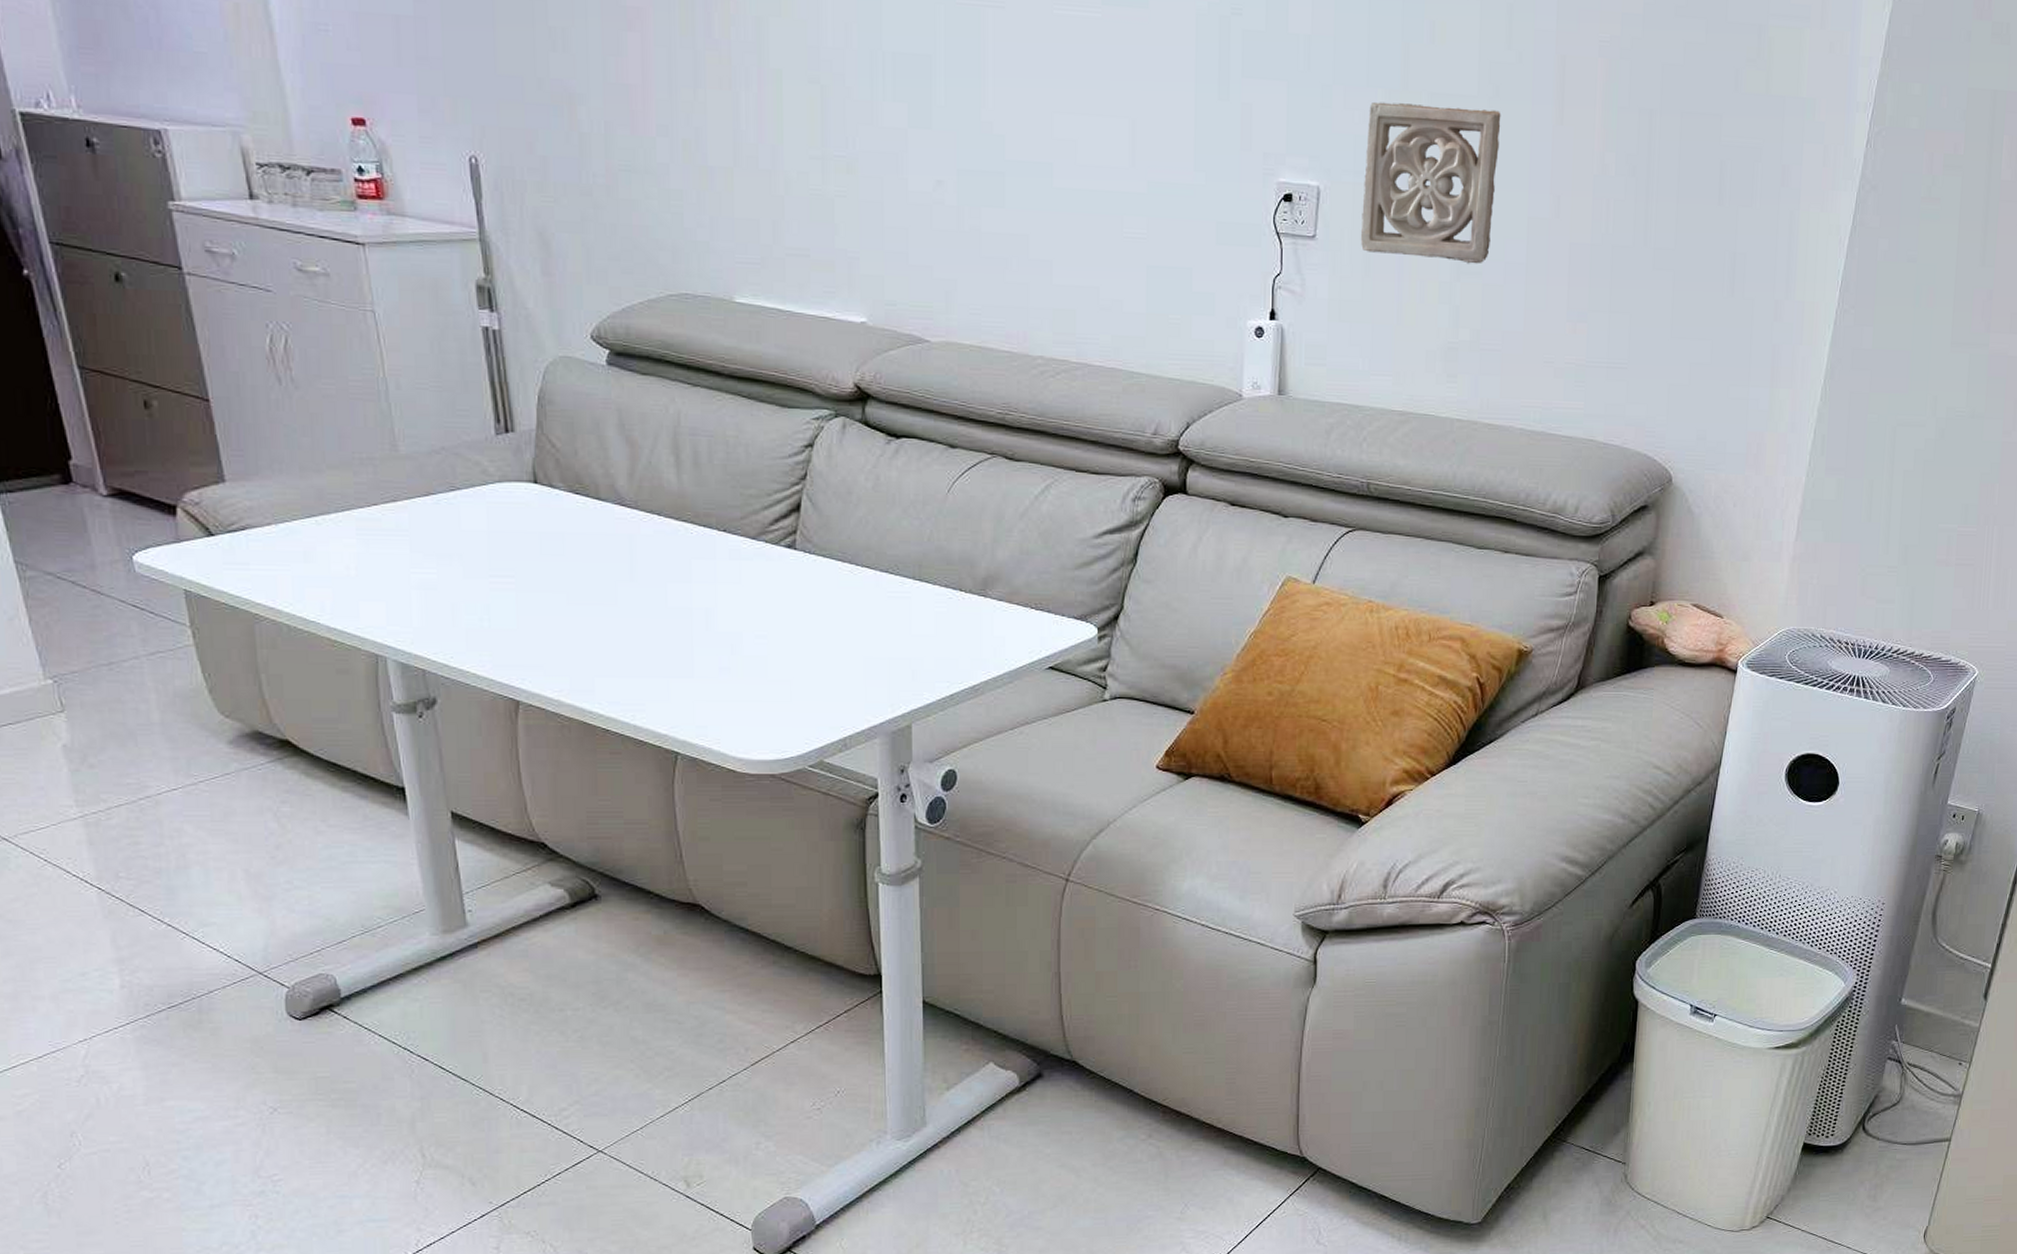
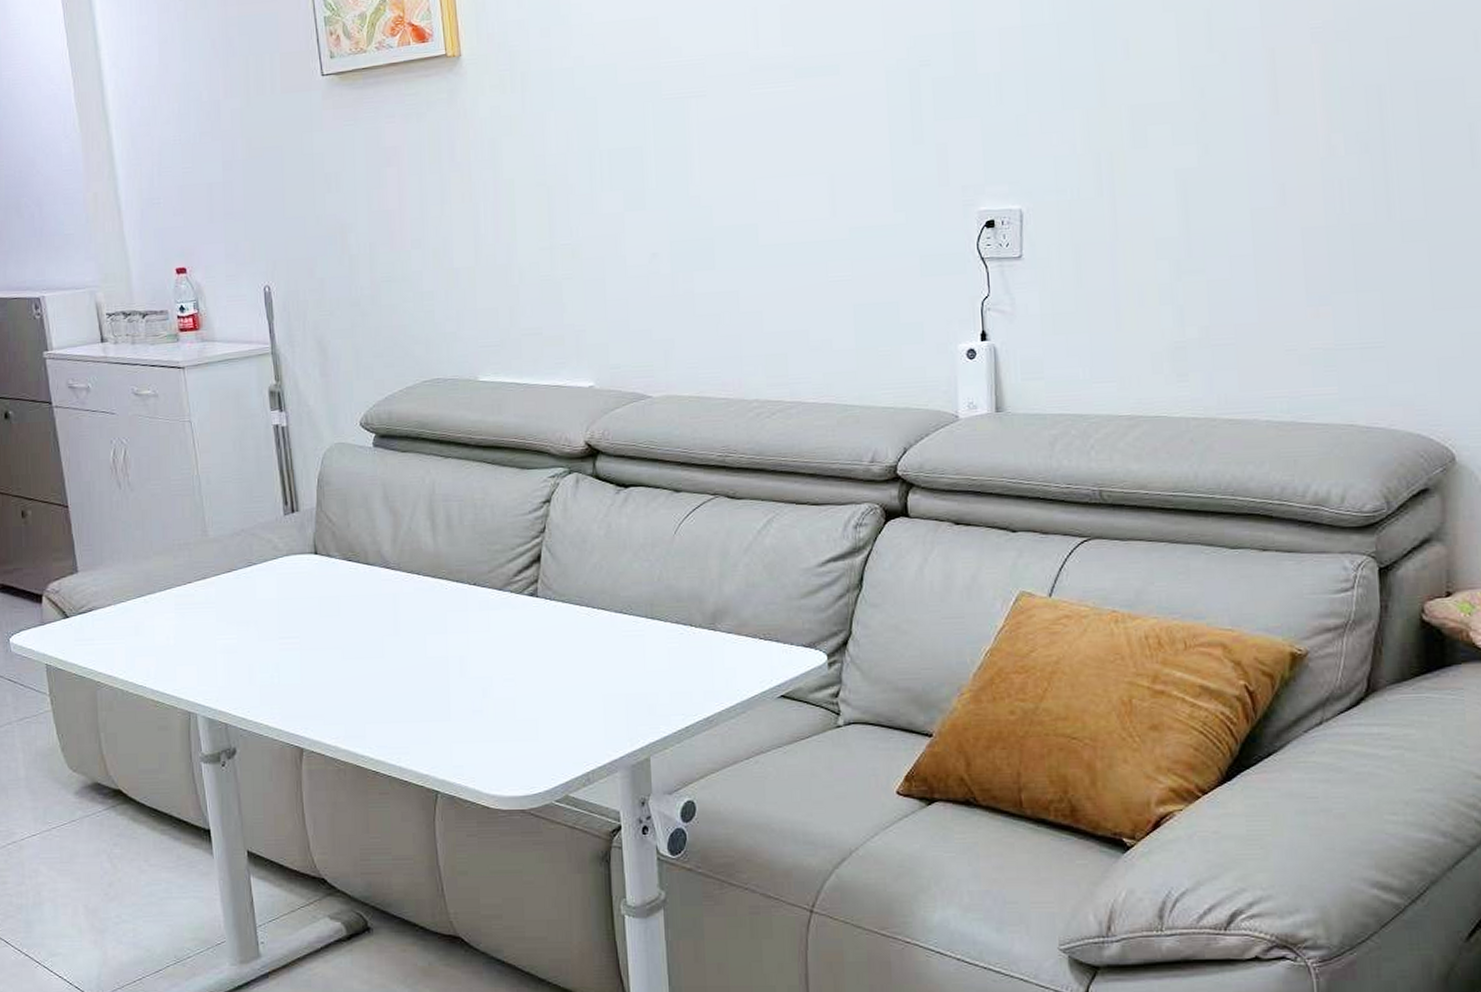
wall ornament: present [1360,101,1501,264] -> none [1067,111,1211,265]

